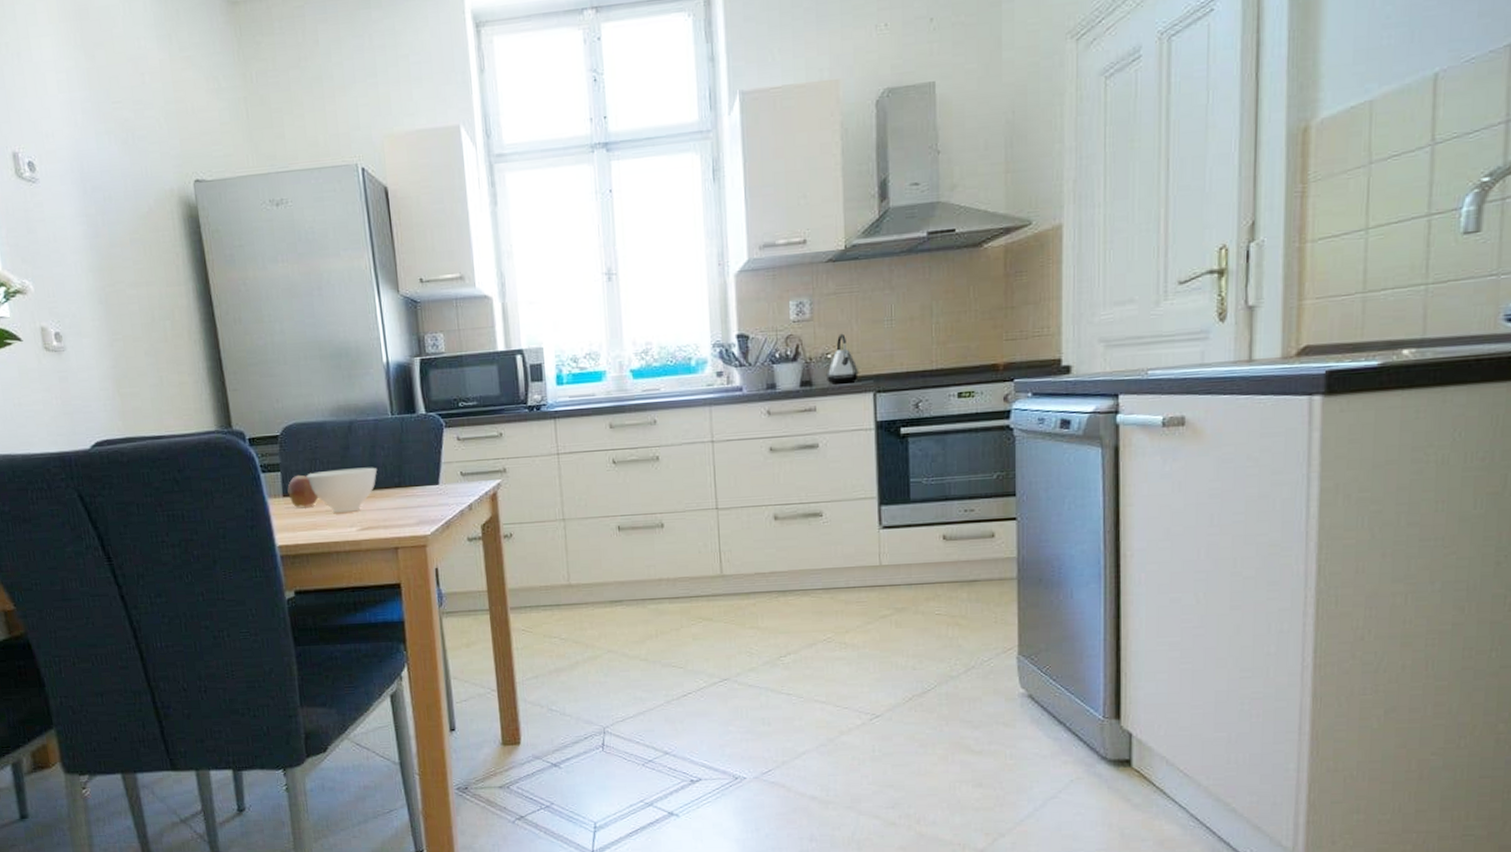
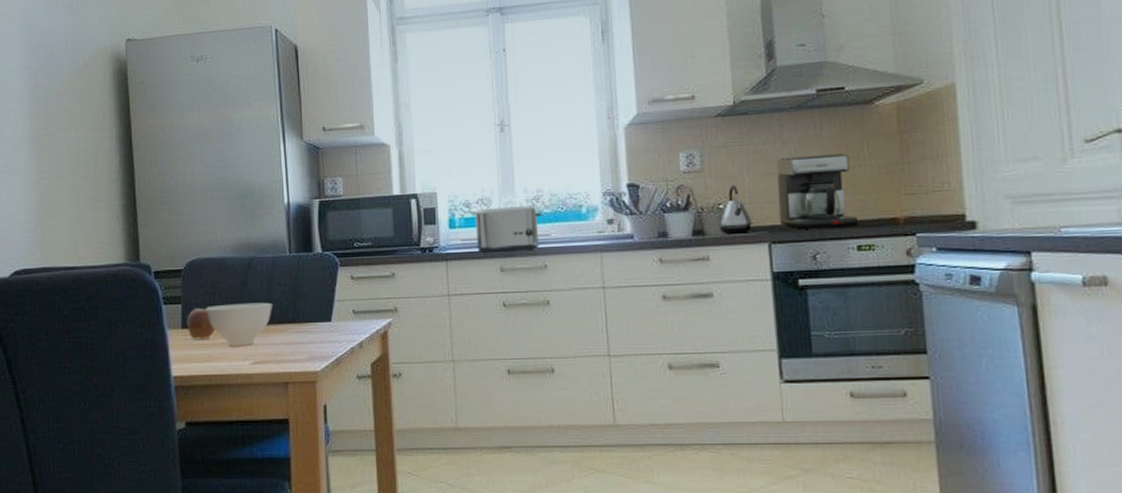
toaster: none [582,359,651,411] -> present [474,205,542,254]
coffee maker: none [885,299,960,378] -> present [776,154,858,229]

